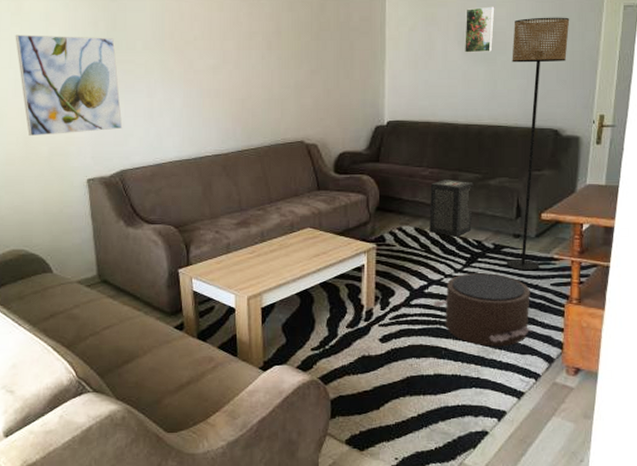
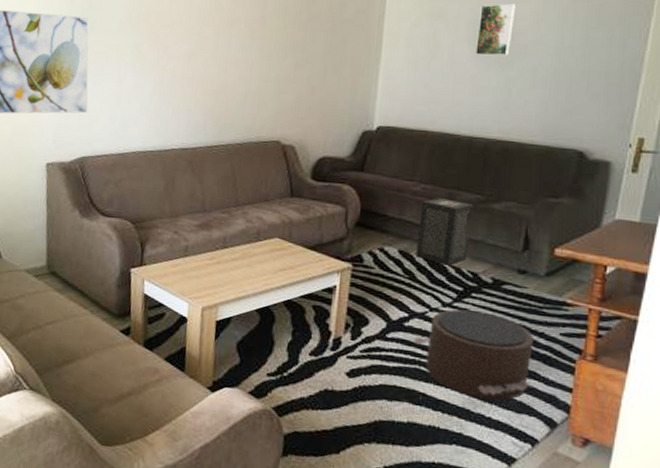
floor lamp: present [507,17,570,271] -> none [507,19,609,315]

